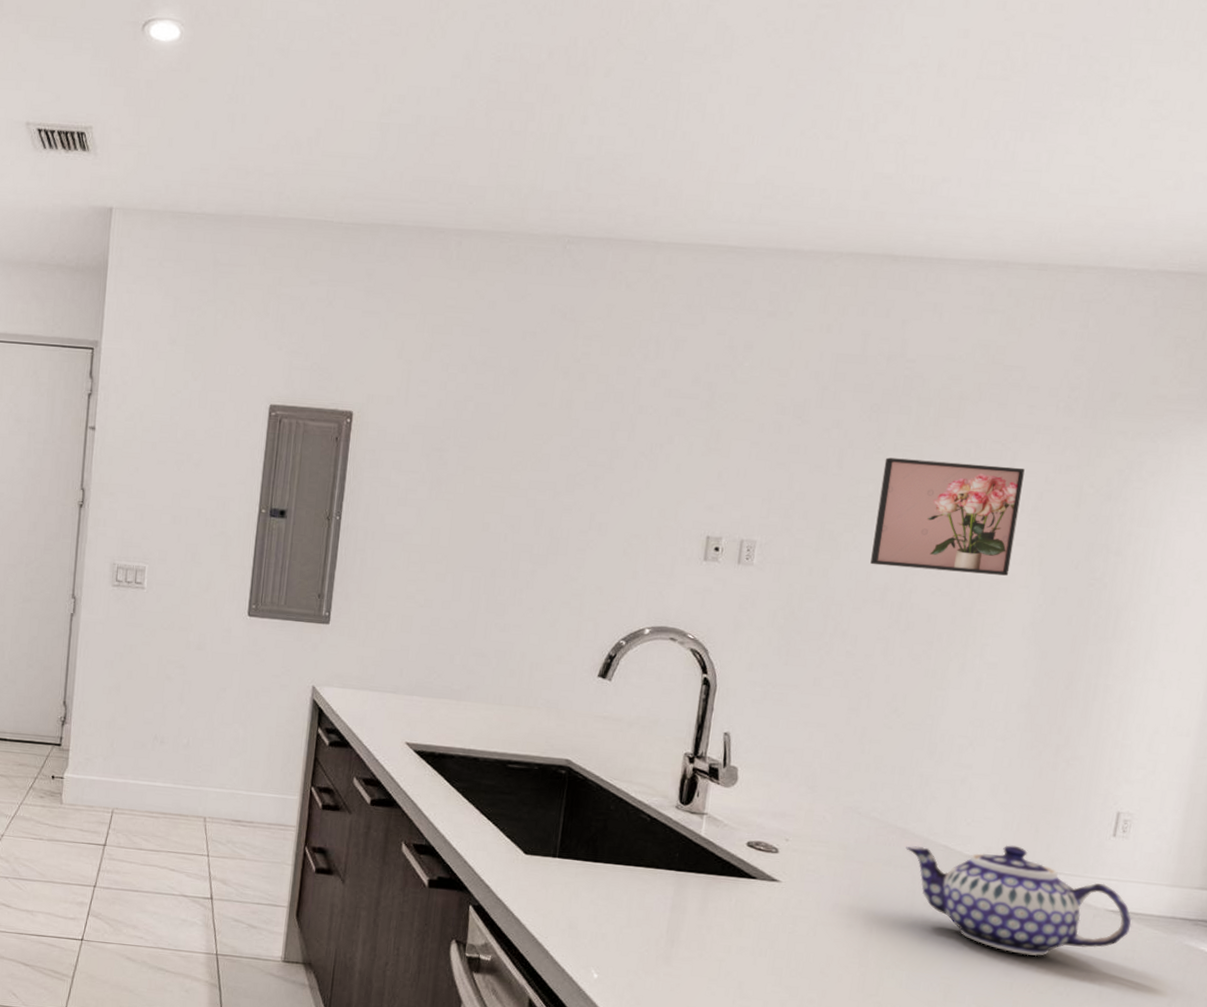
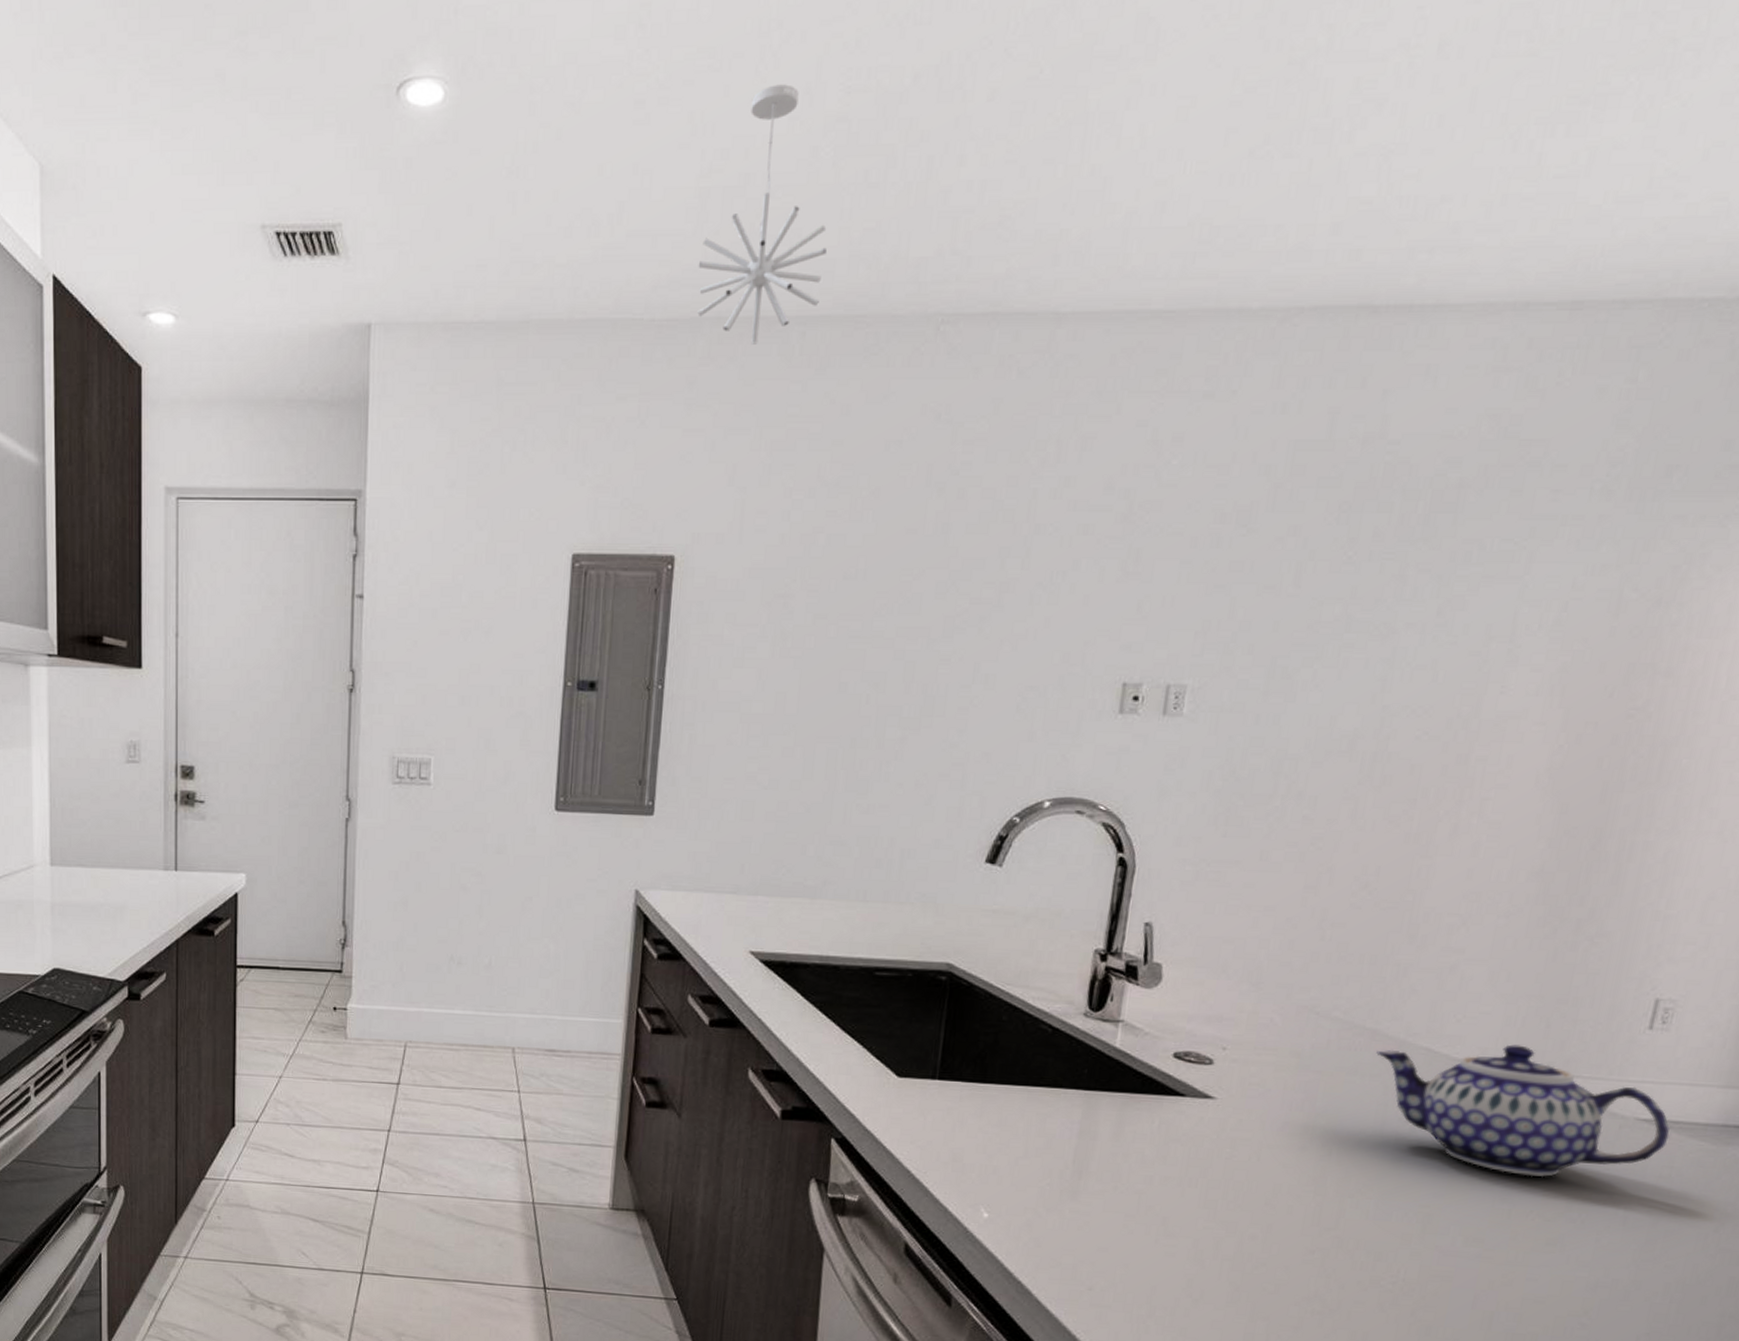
pendant light: none [377,50,480,249] -> present [697,84,827,345]
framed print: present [870,457,1025,576] -> none [1336,569,1545,711]

